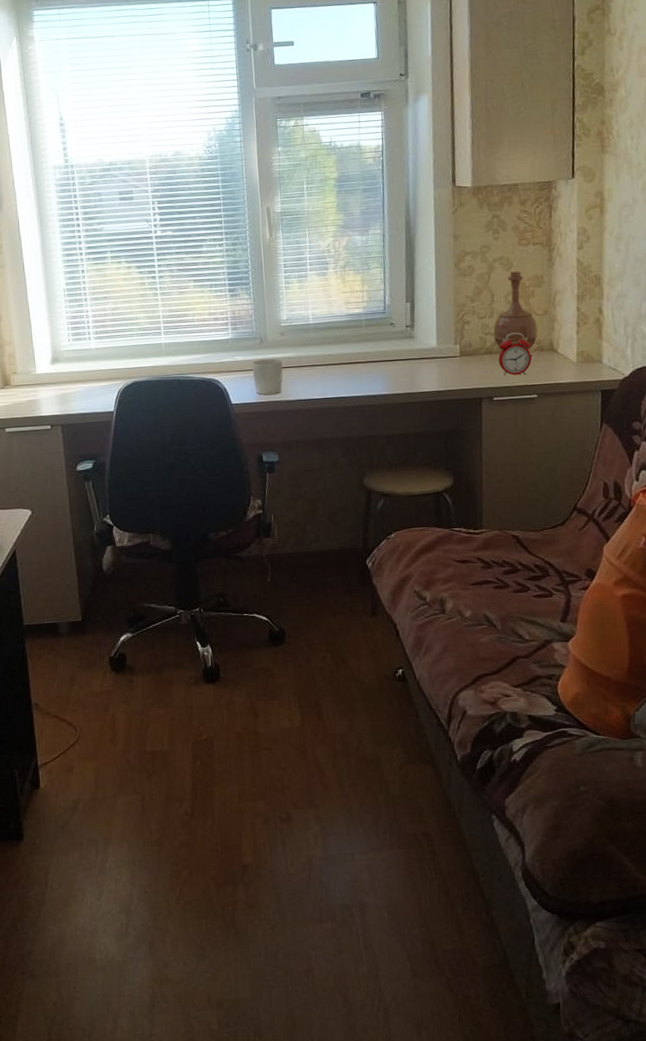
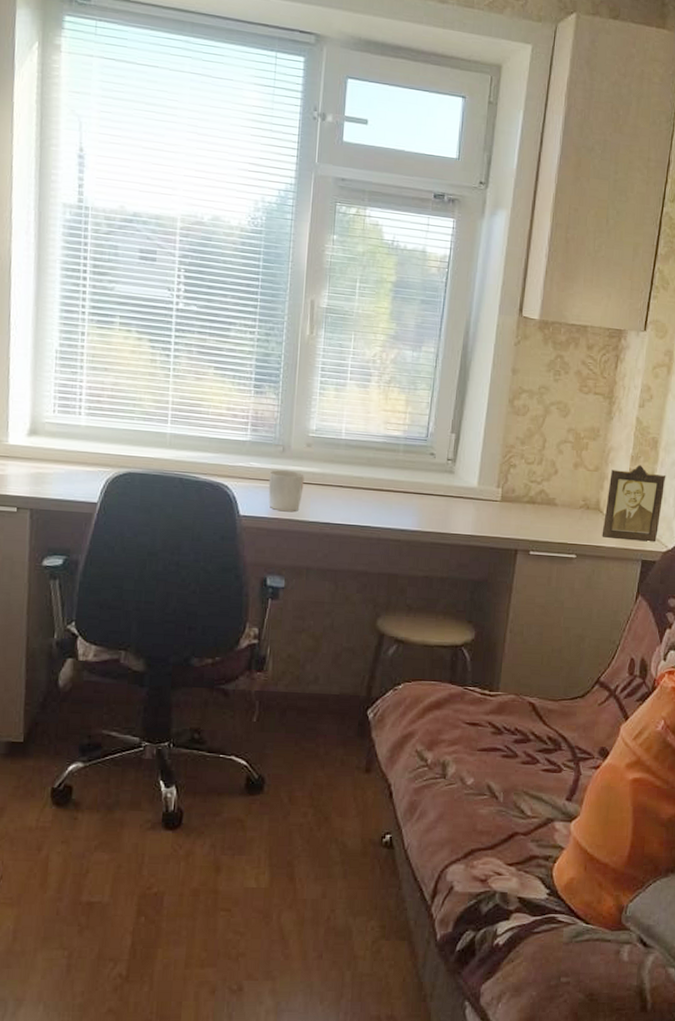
bottle: present [493,270,538,350] -> none [539,418,586,506]
alarm clock: present [498,332,532,376] -> none [540,484,576,532]
photo frame: none [559,302,614,375] -> present [602,465,666,542]

